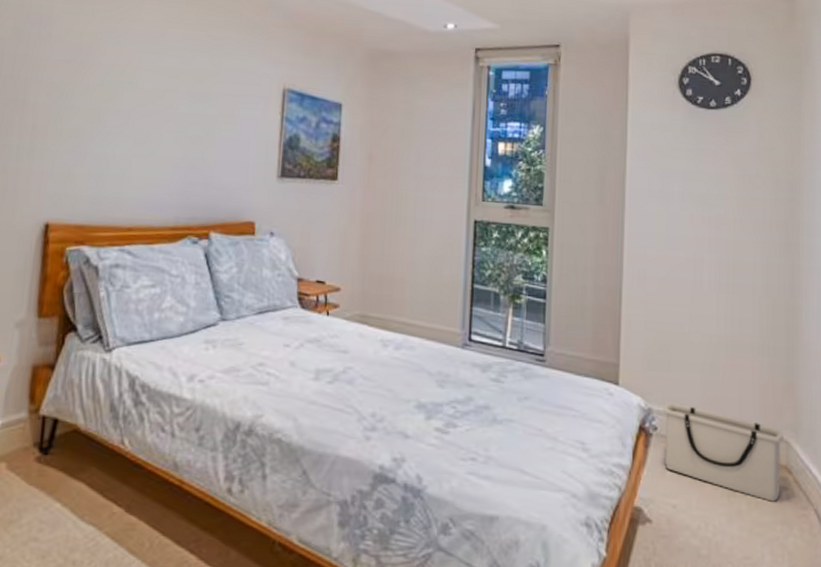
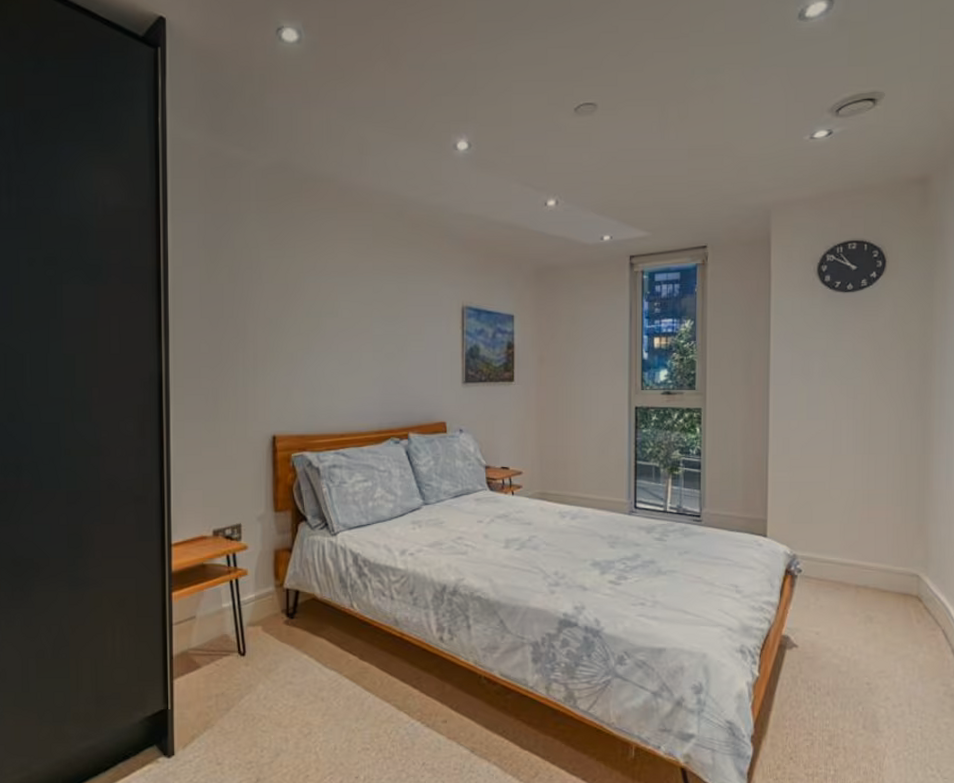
storage bin: present [663,402,784,502] -> none [807,548,915,626]

